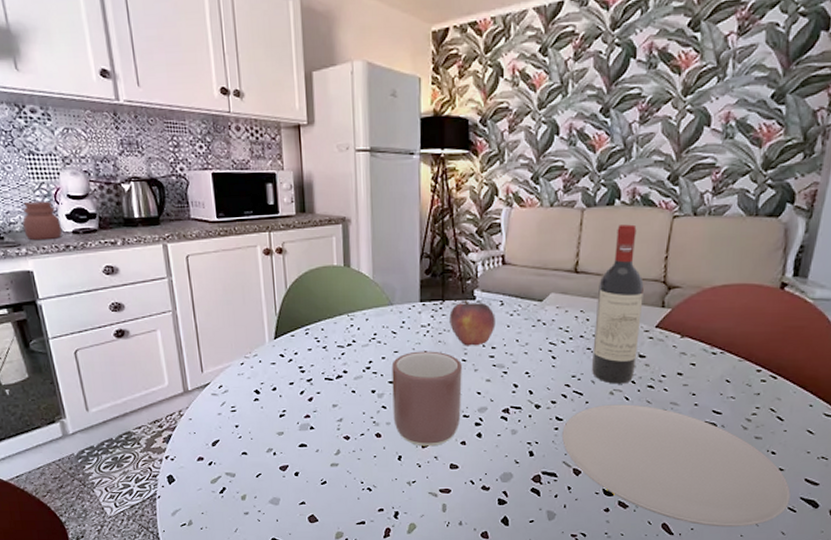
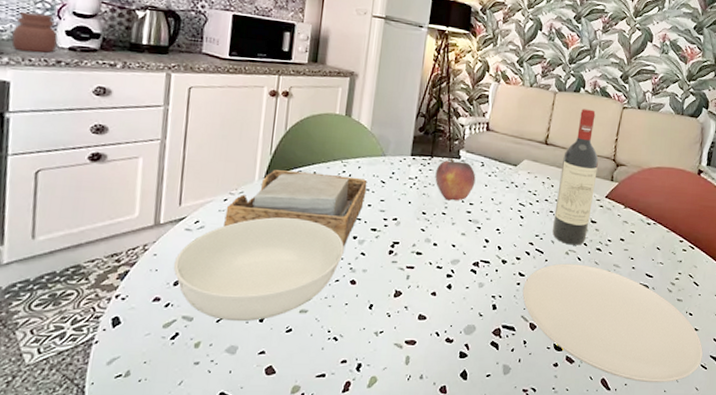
bowl: none [208,377,364,476] -> present [173,217,344,322]
napkin holder: none [244,329,378,401] -> present [224,170,368,247]
mug: present [391,351,462,447] -> none [370,201,441,296]

